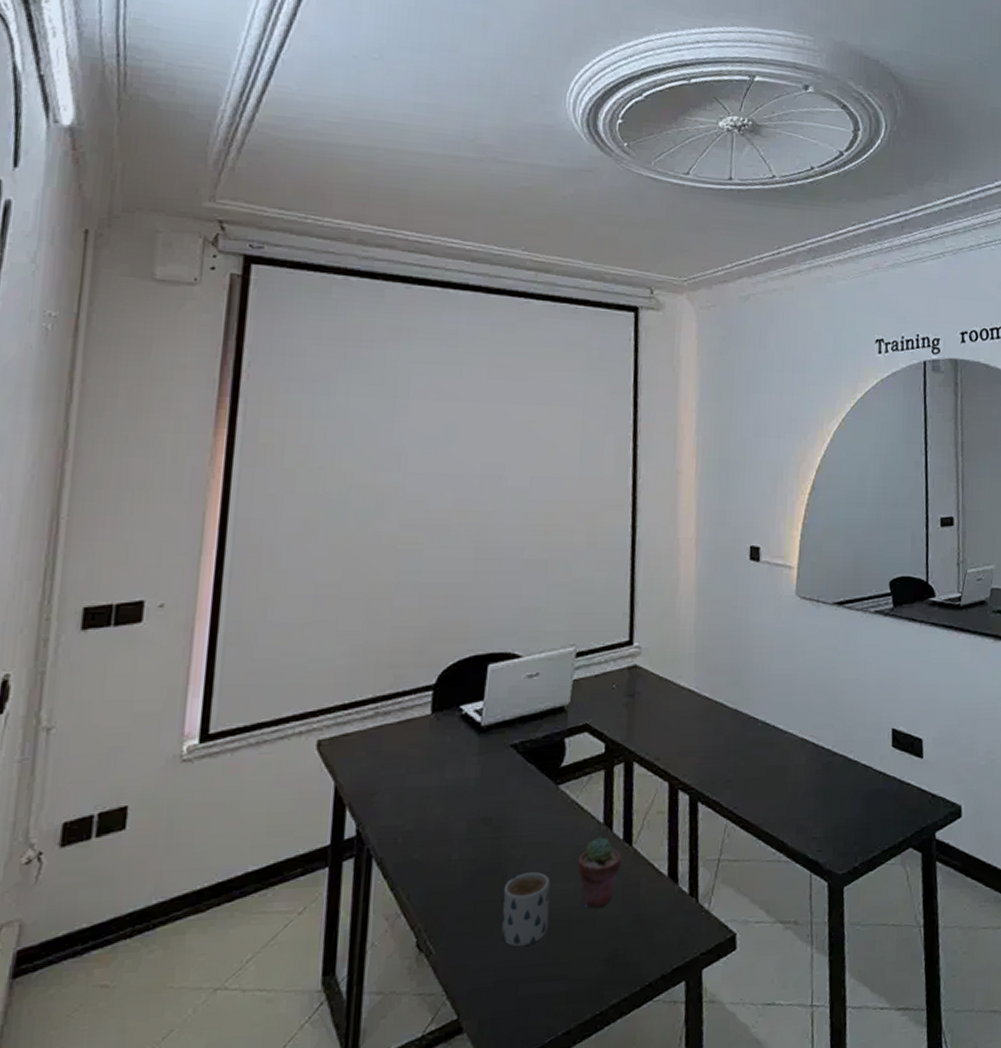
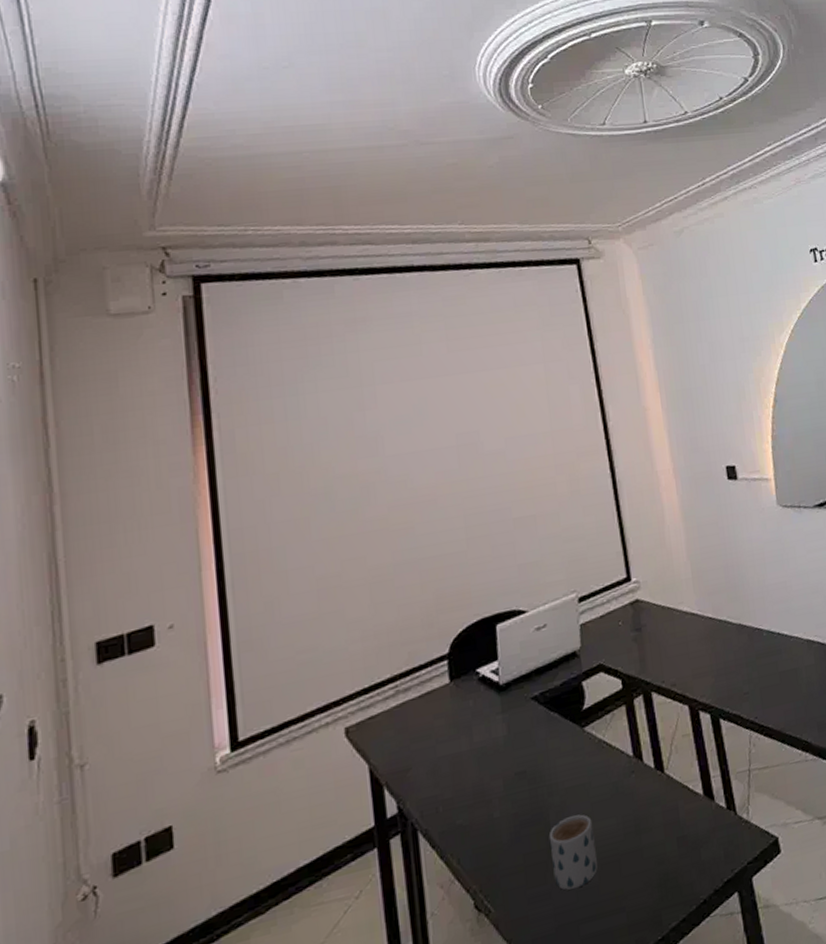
potted succulent: present [577,837,622,908] -> none [615,769,657,839]

